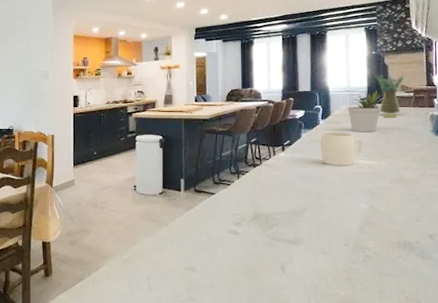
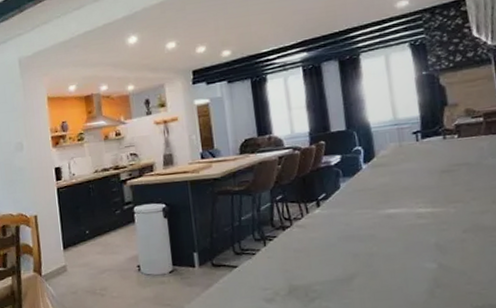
mug: present [320,132,363,166] -> none [365,176,423,219]
potted plant: present [347,90,383,133] -> none [396,119,443,175]
vase: present [375,72,404,119] -> none [428,96,468,154]

